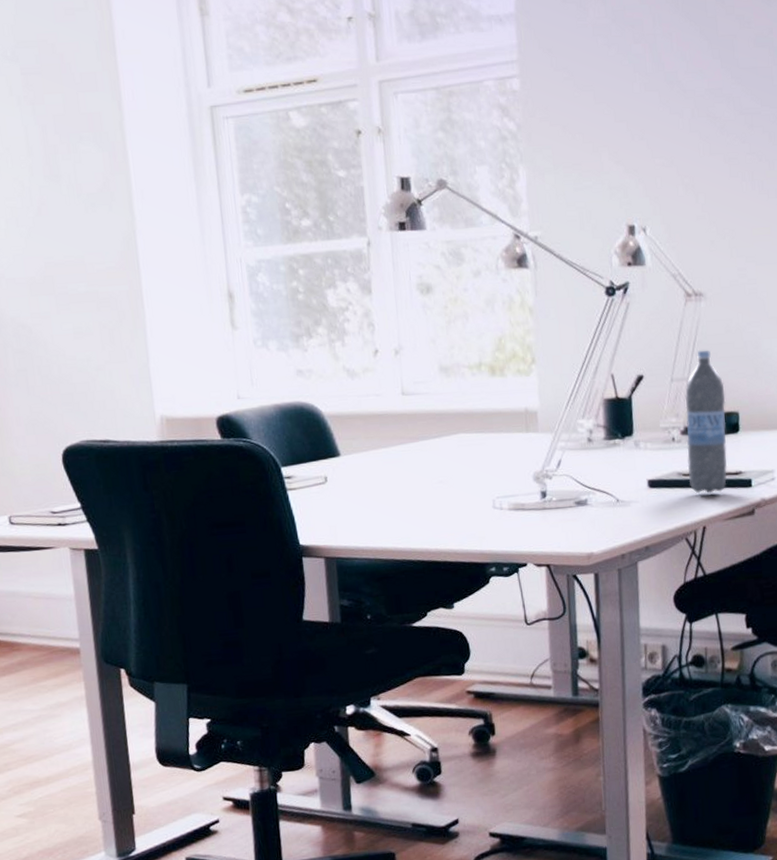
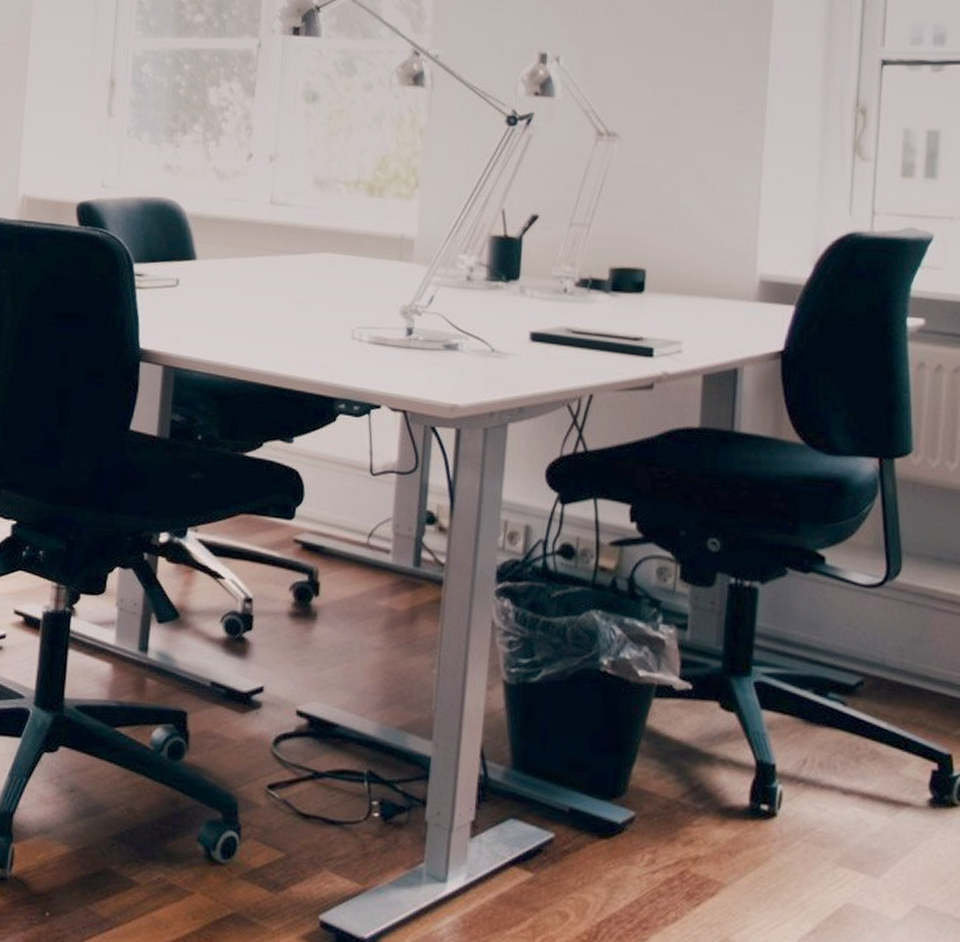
water bottle: present [685,350,728,494] -> none [578,195,632,357]

